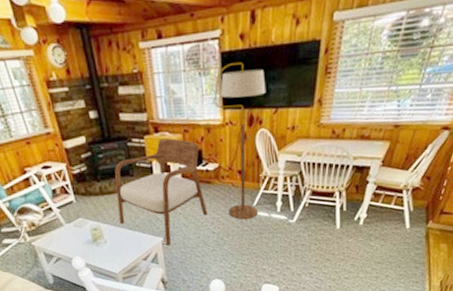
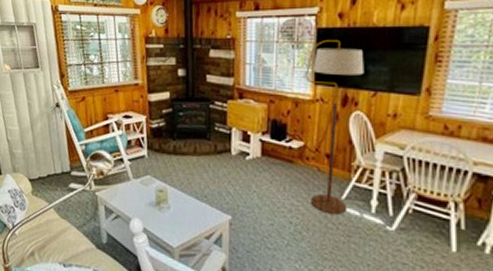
armchair: present [115,138,207,246] -> none [187,106,286,227]

